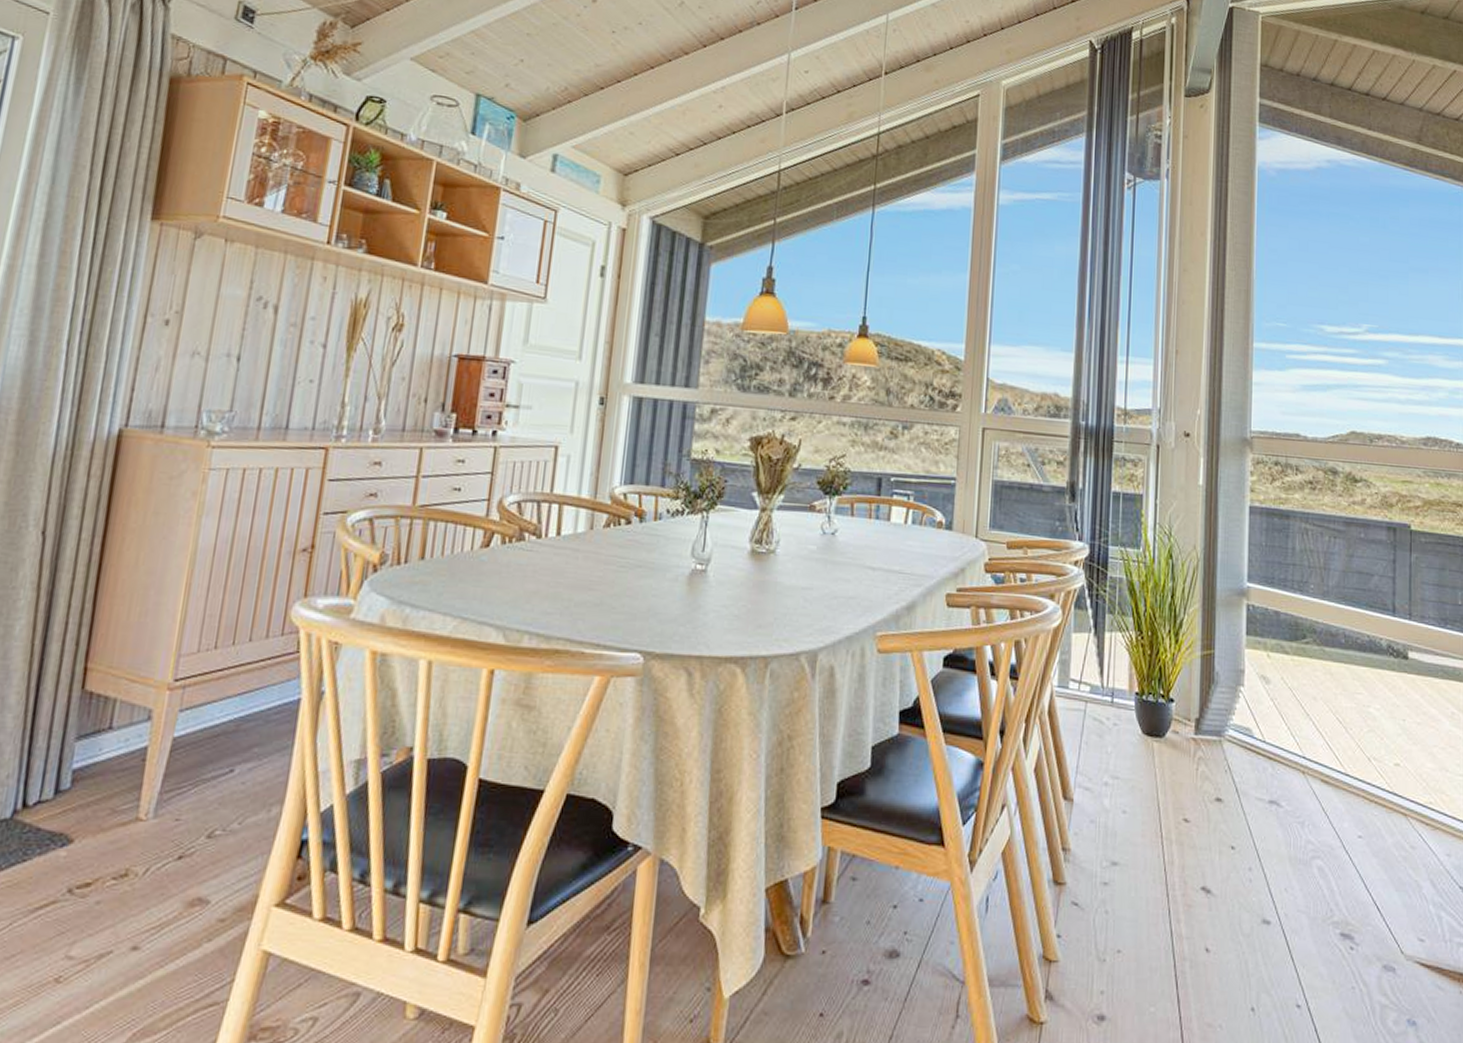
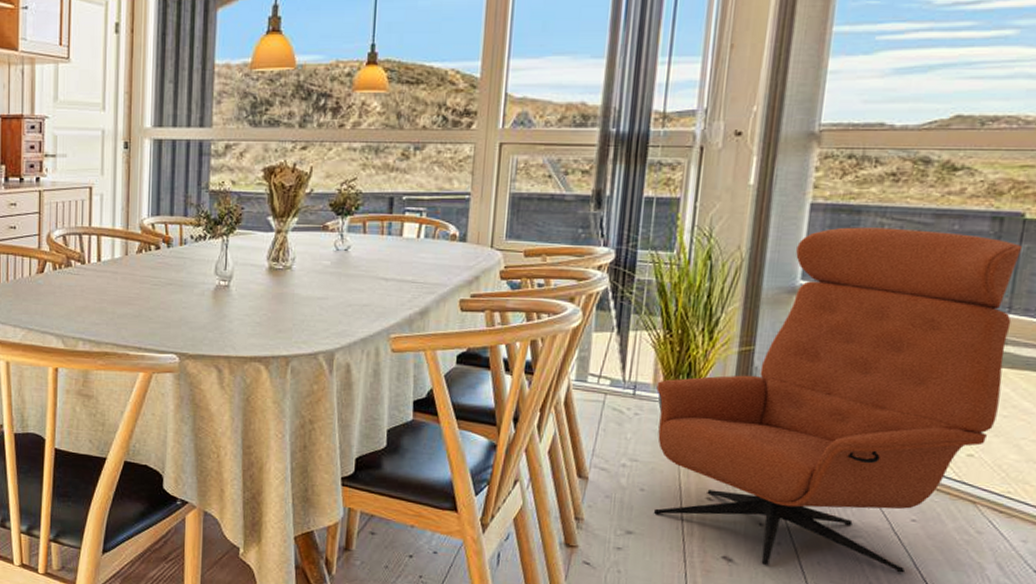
lounge chair: none [1132,531,1413,897] -> present [653,227,1022,573]

